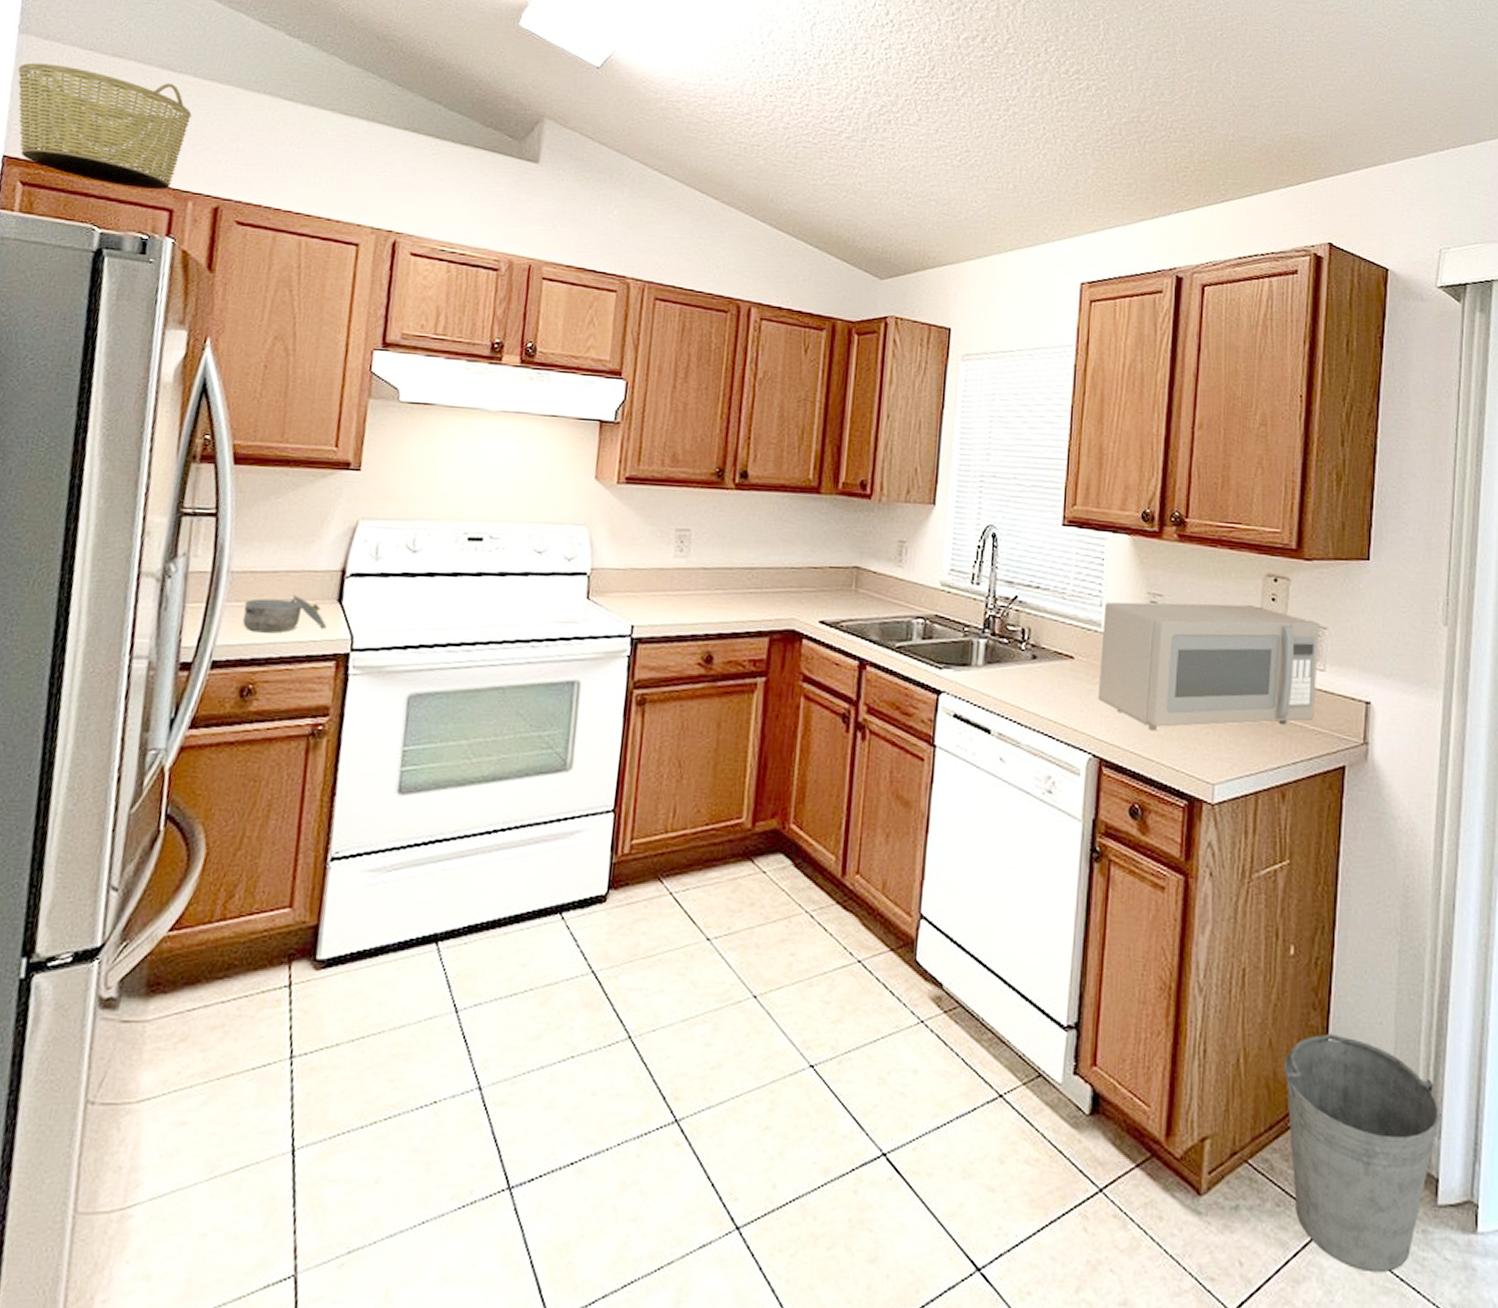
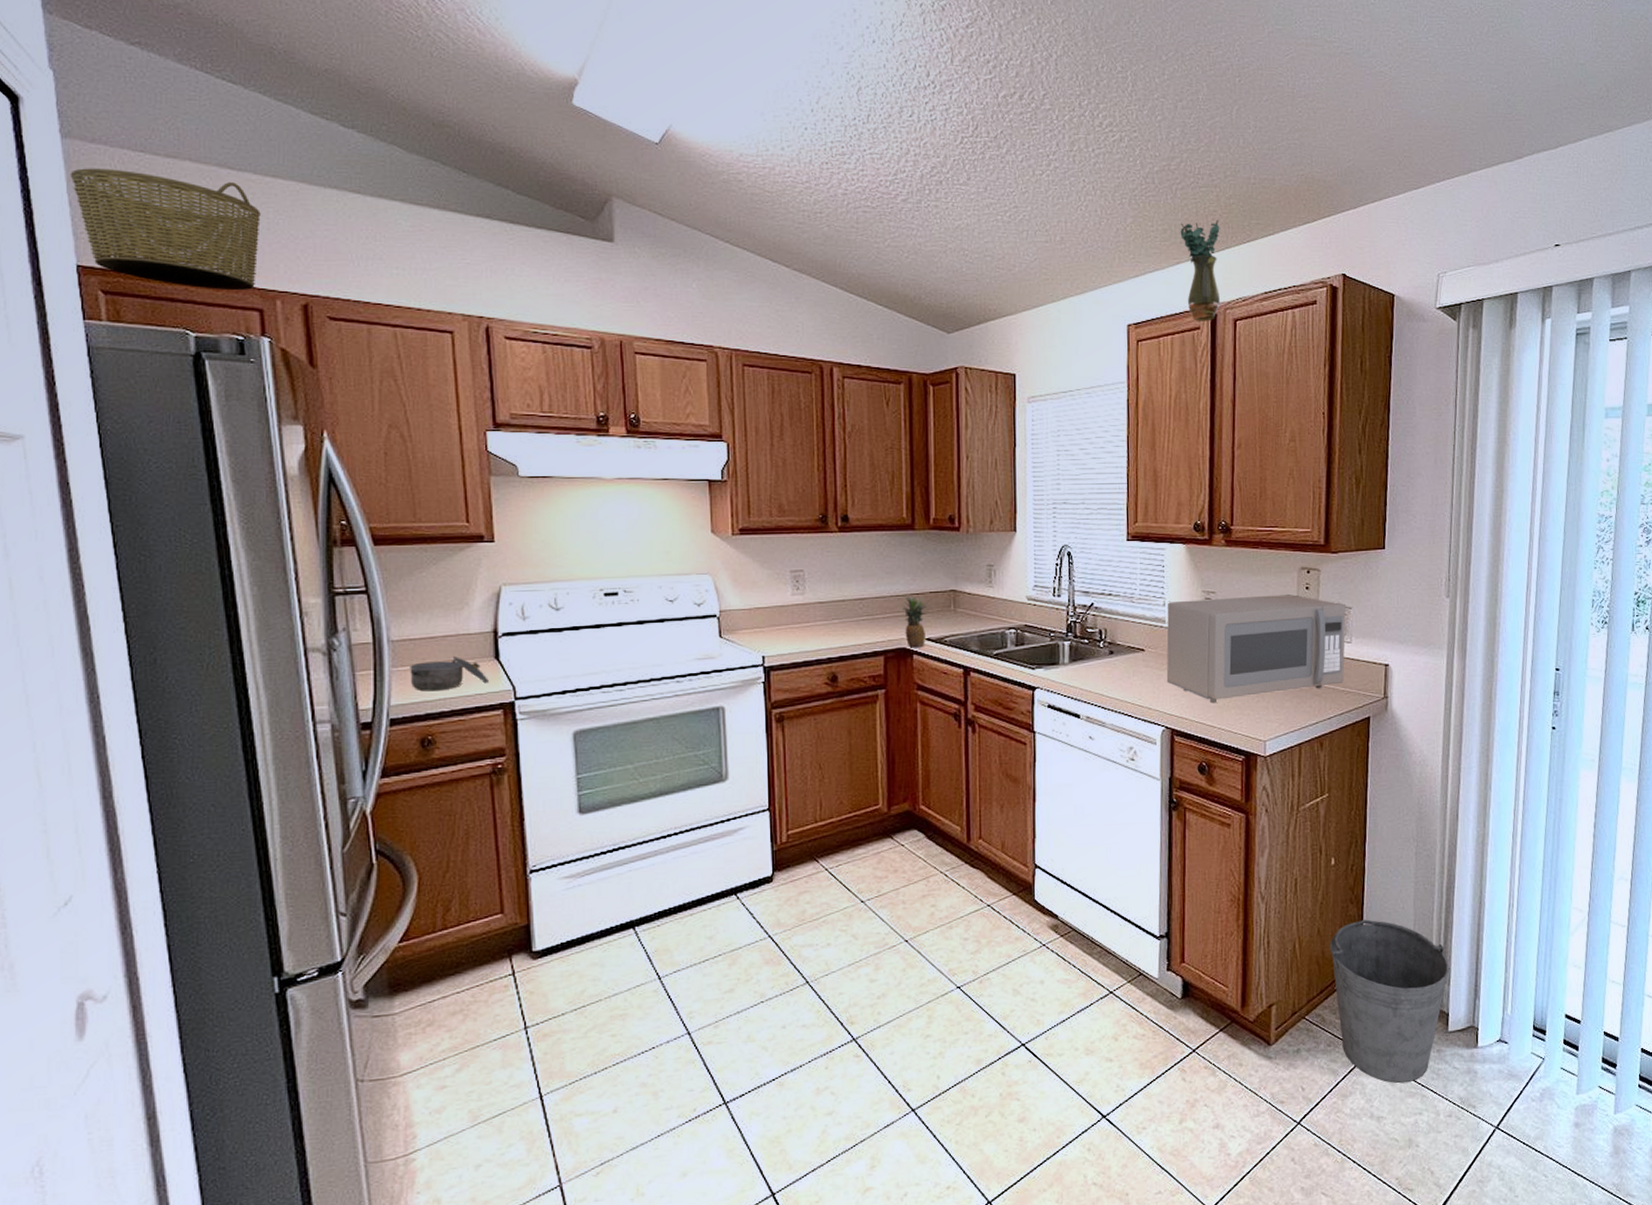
fruit: none [796,569,828,631] -> present [901,596,930,648]
vase: none [1146,176,1191,285] -> present [1180,219,1220,321]

